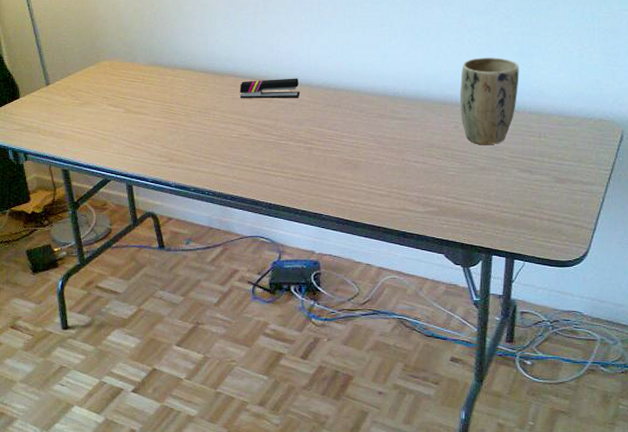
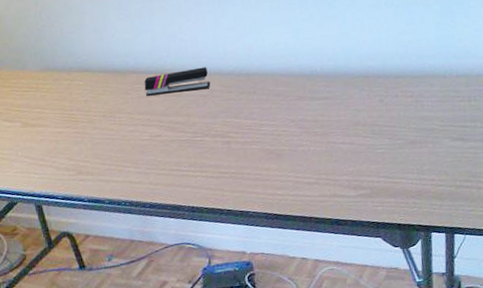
plant pot: present [459,57,519,145] -> none [381,19,443,117]

